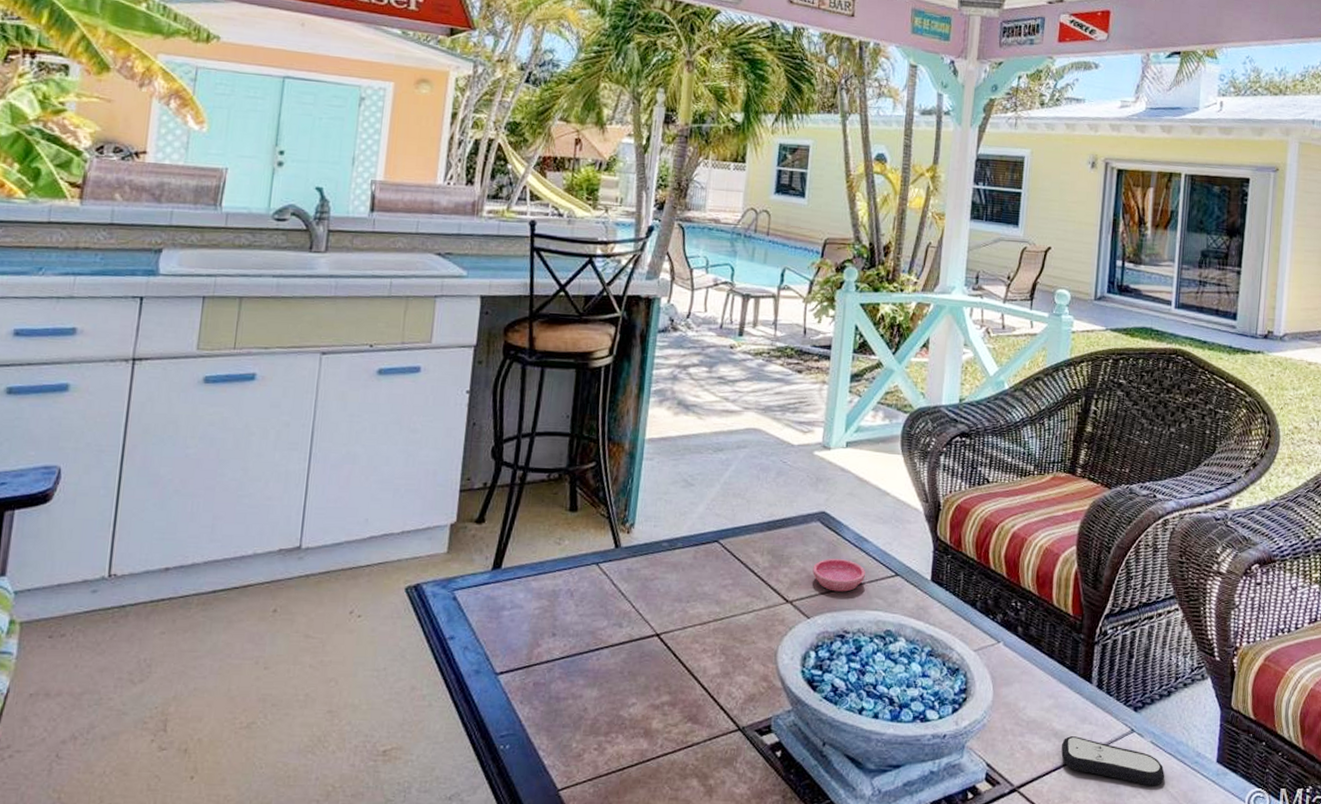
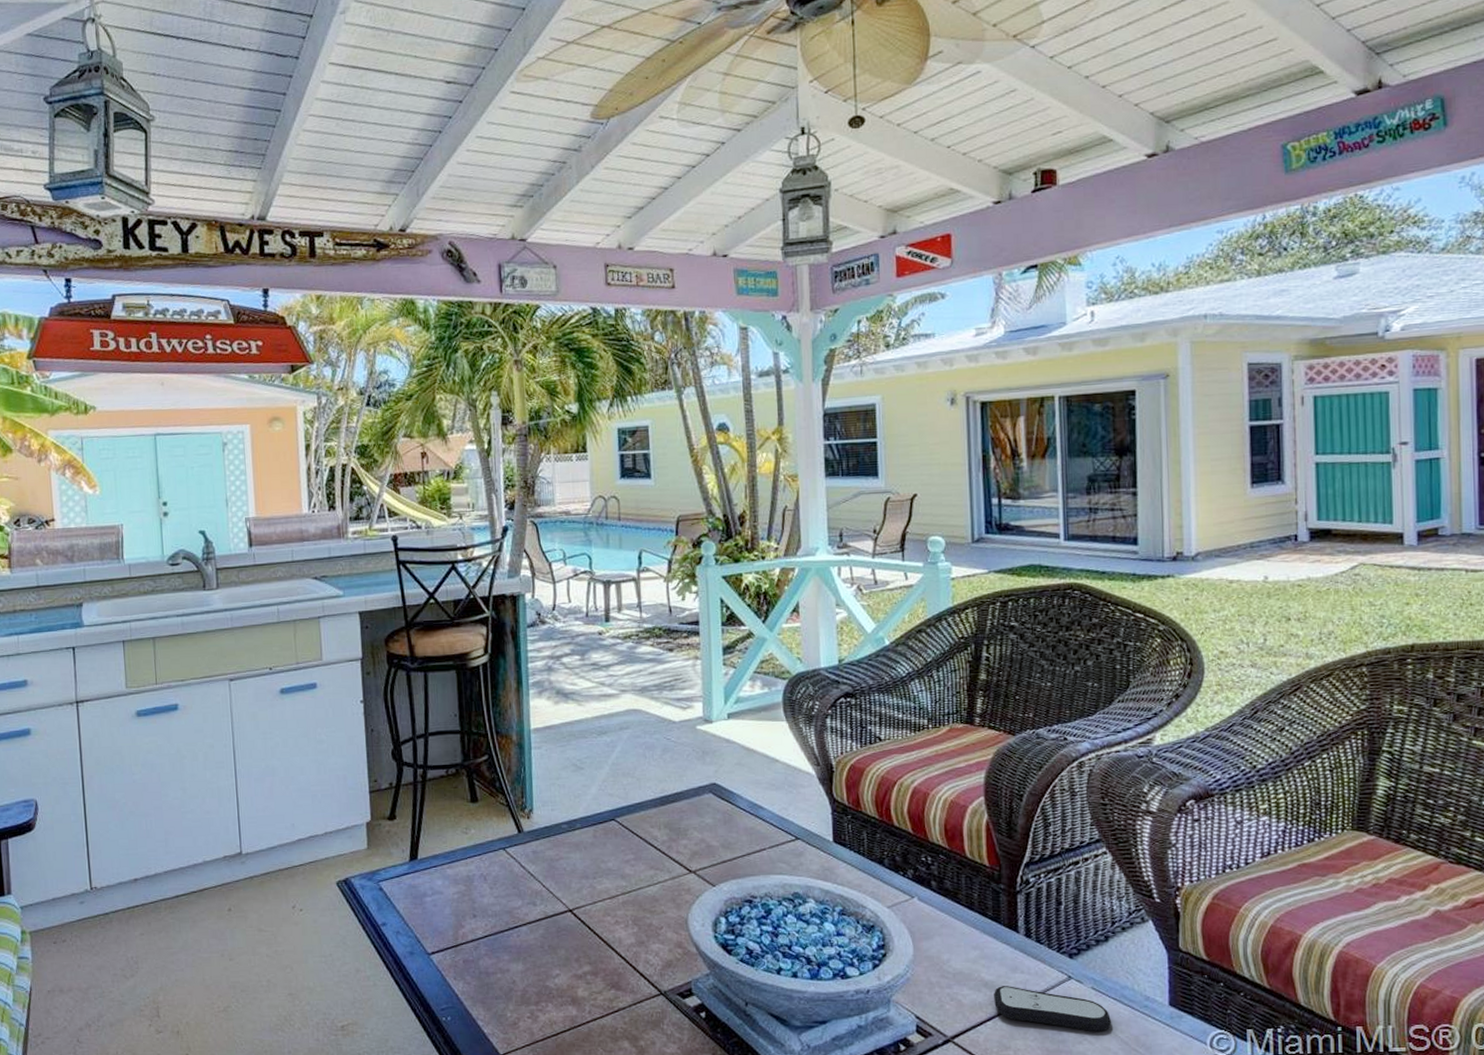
saucer: present [812,559,865,592] -> none [711,827,765,859]

